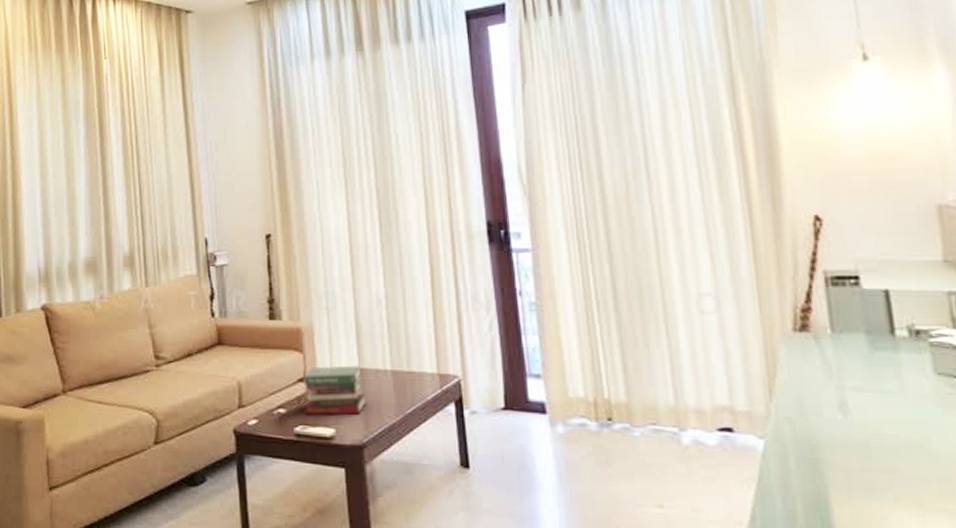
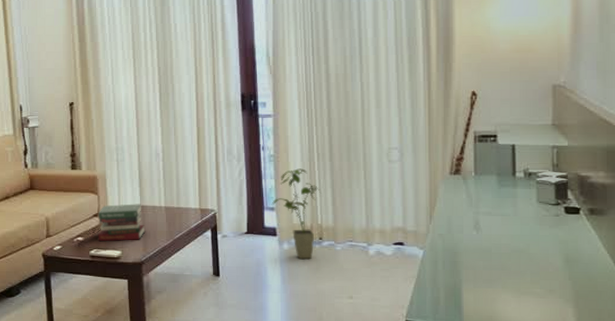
house plant: none [537,321,606,449] -> present [272,168,321,260]

